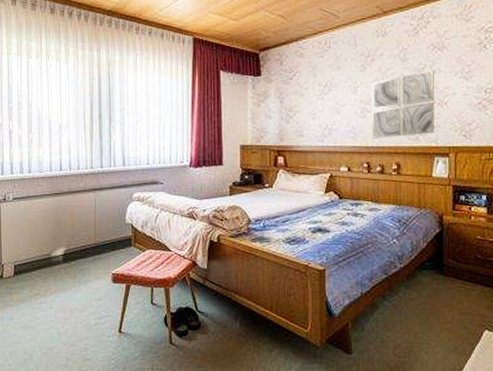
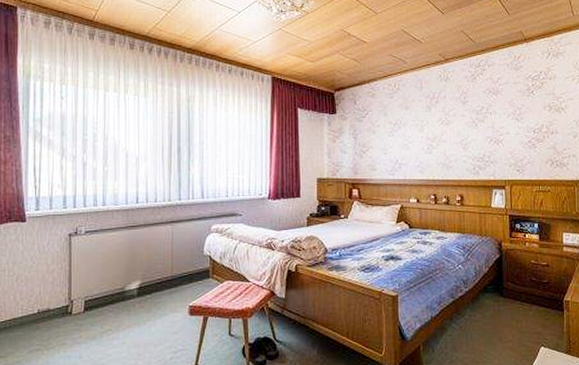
wall art: present [372,70,434,138] -> none [437,111,492,172]

